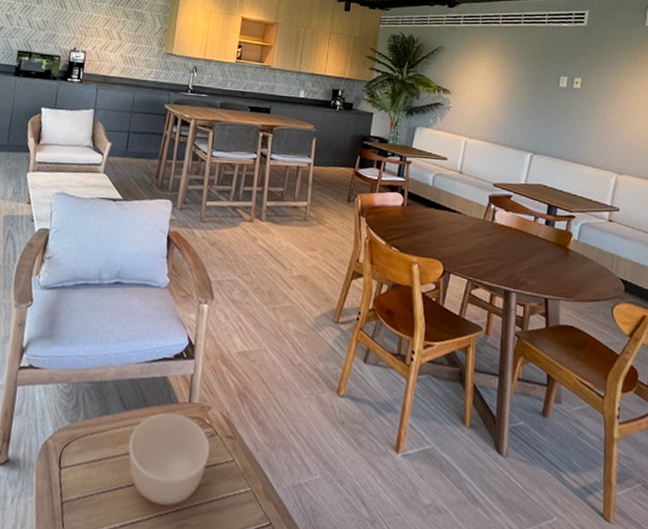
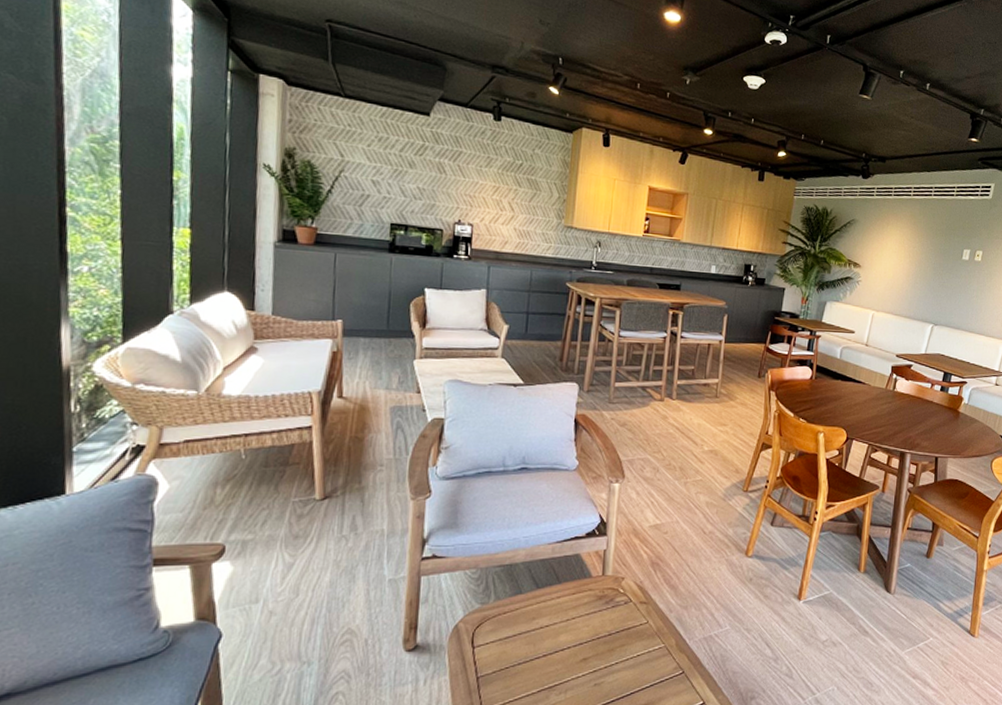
bowl: present [128,412,211,506] -> none [543,586,625,668]

